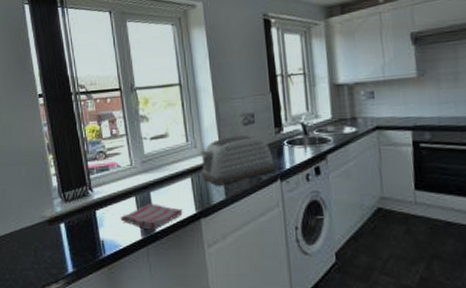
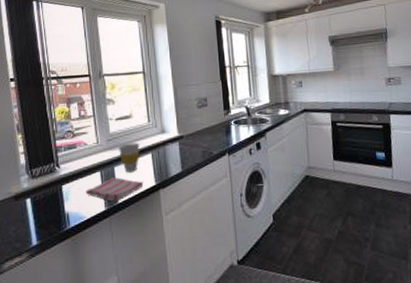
cup: none [153,165,178,199] -> present [118,142,140,173]
toaster: present [200,135,276,186] -> none [160,117,225,160]

